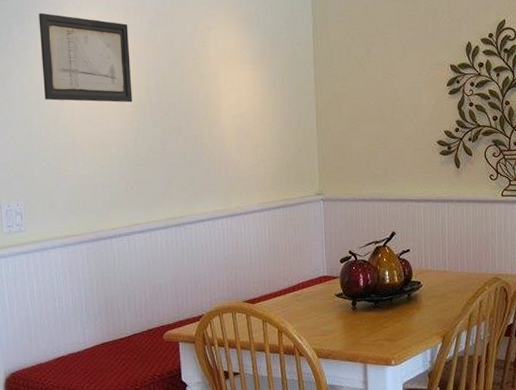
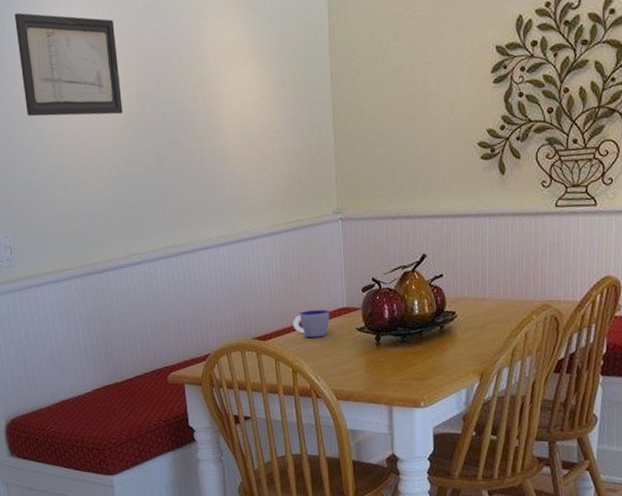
cup: none [279,277,312,302] -> present [293,309,330,338]

